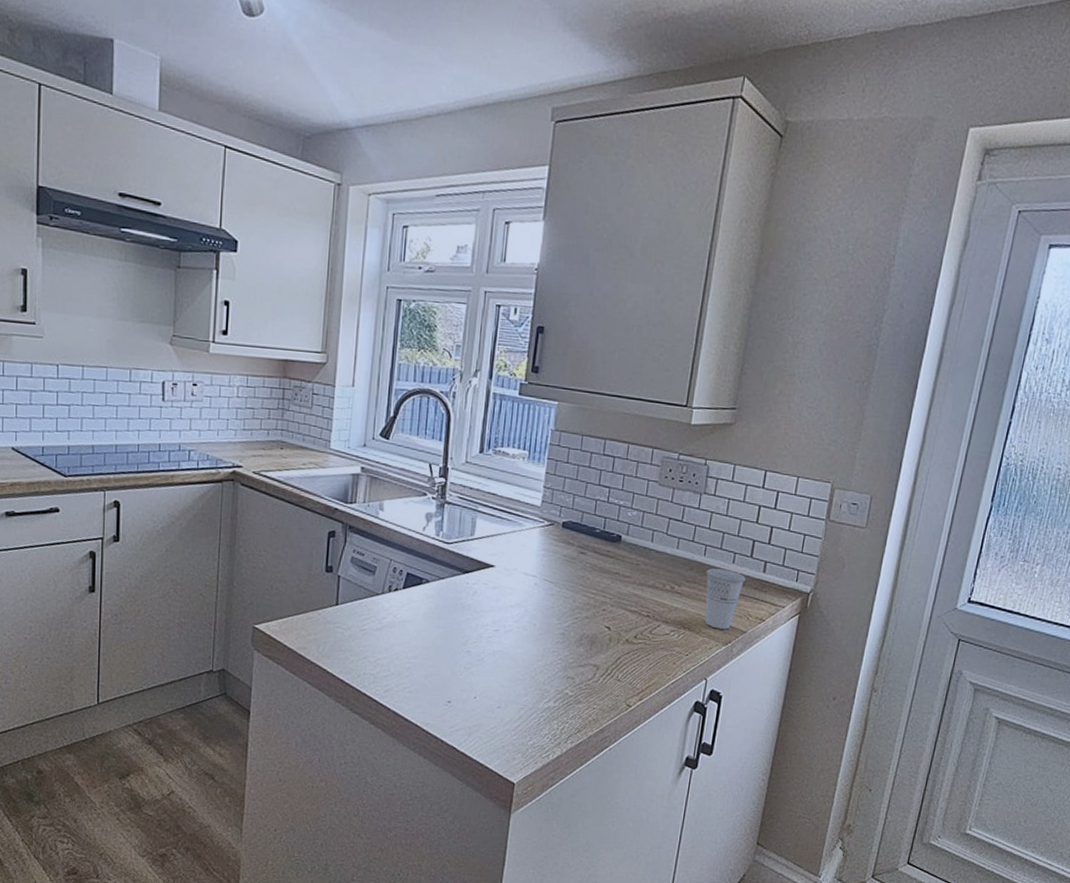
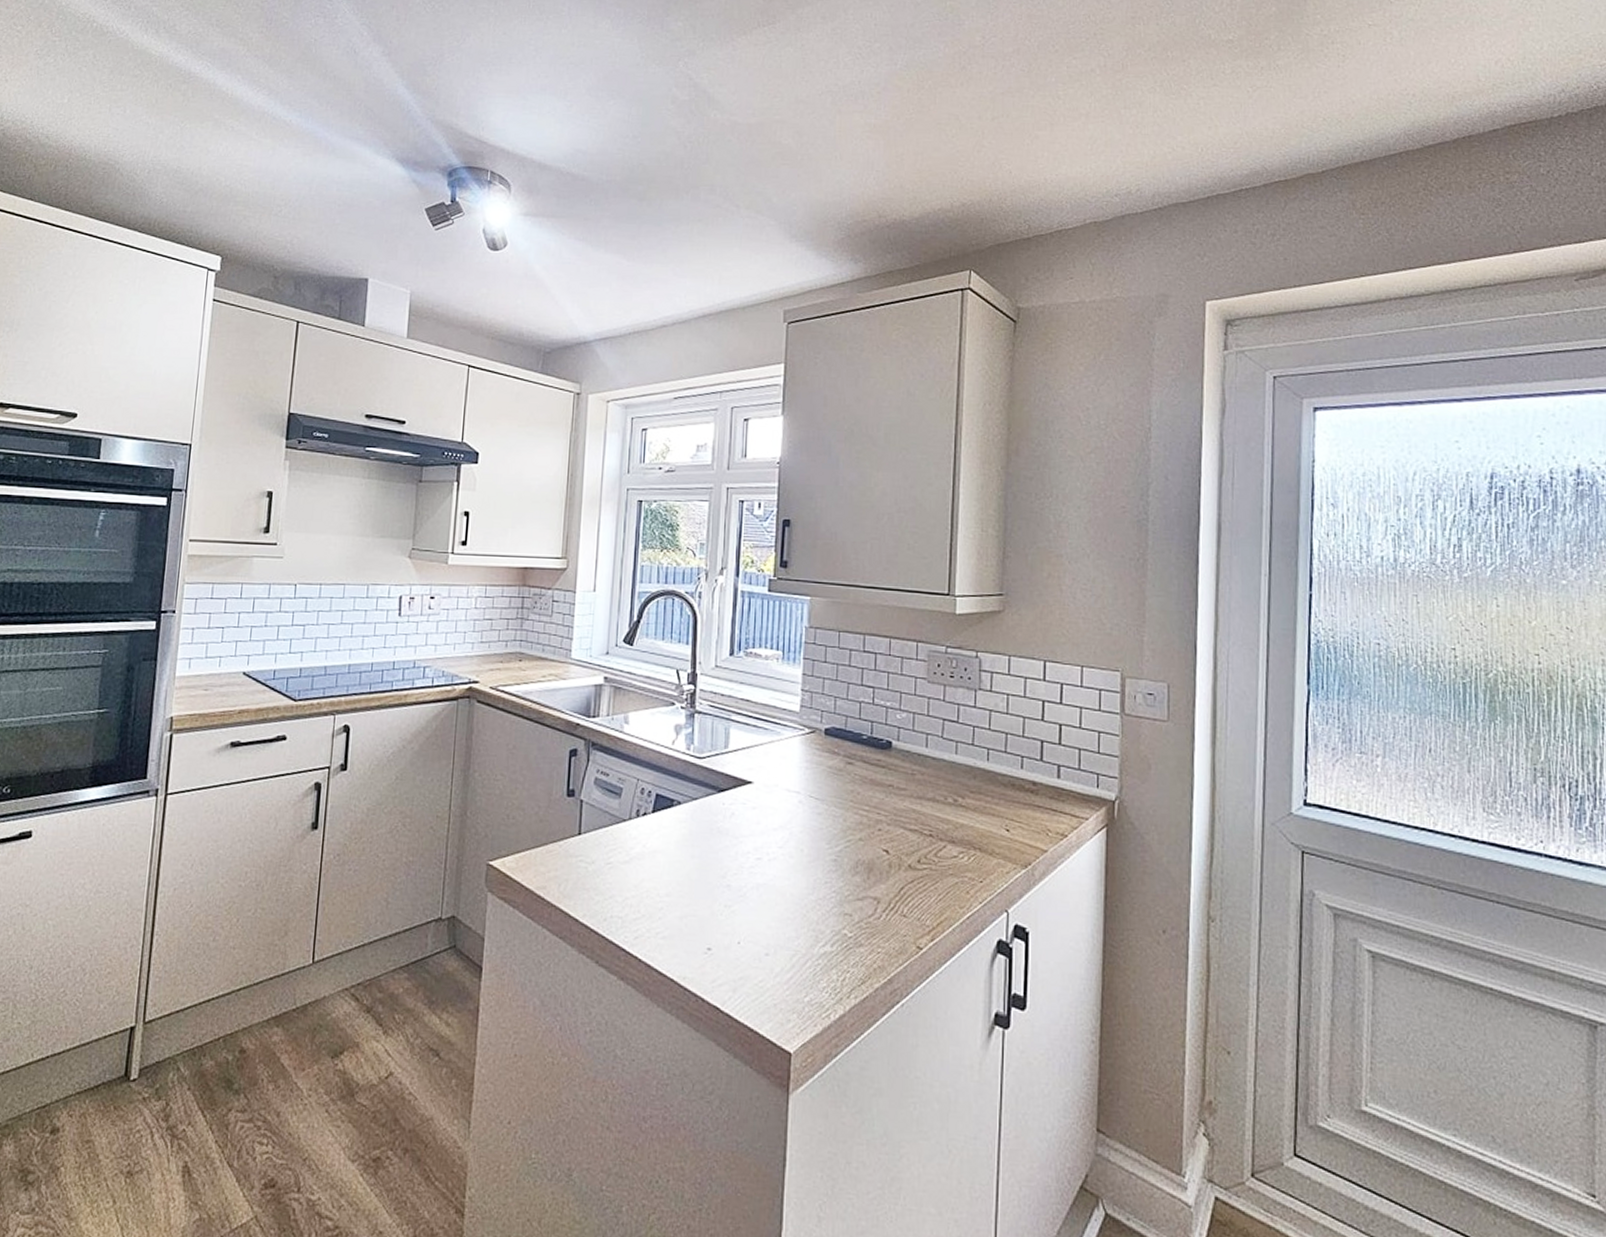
cup: present [704,568,746,630] -> none [992,776,1038,849]

